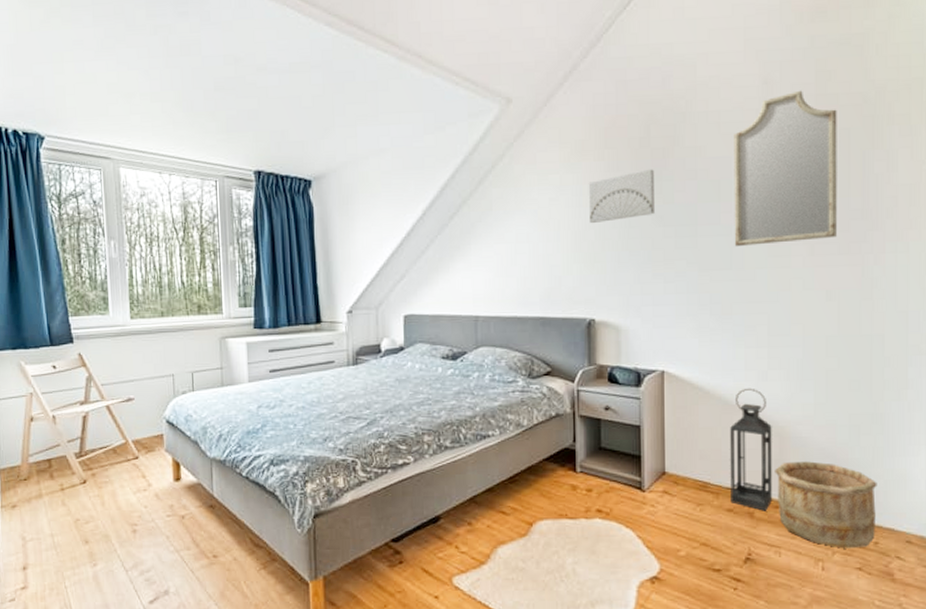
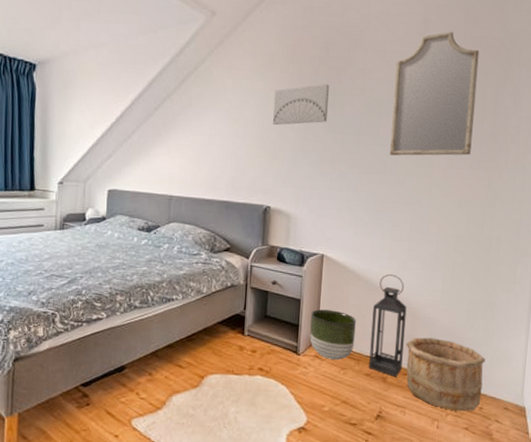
planter: none [654,436,710,494] -> present [310,309,356,360]

